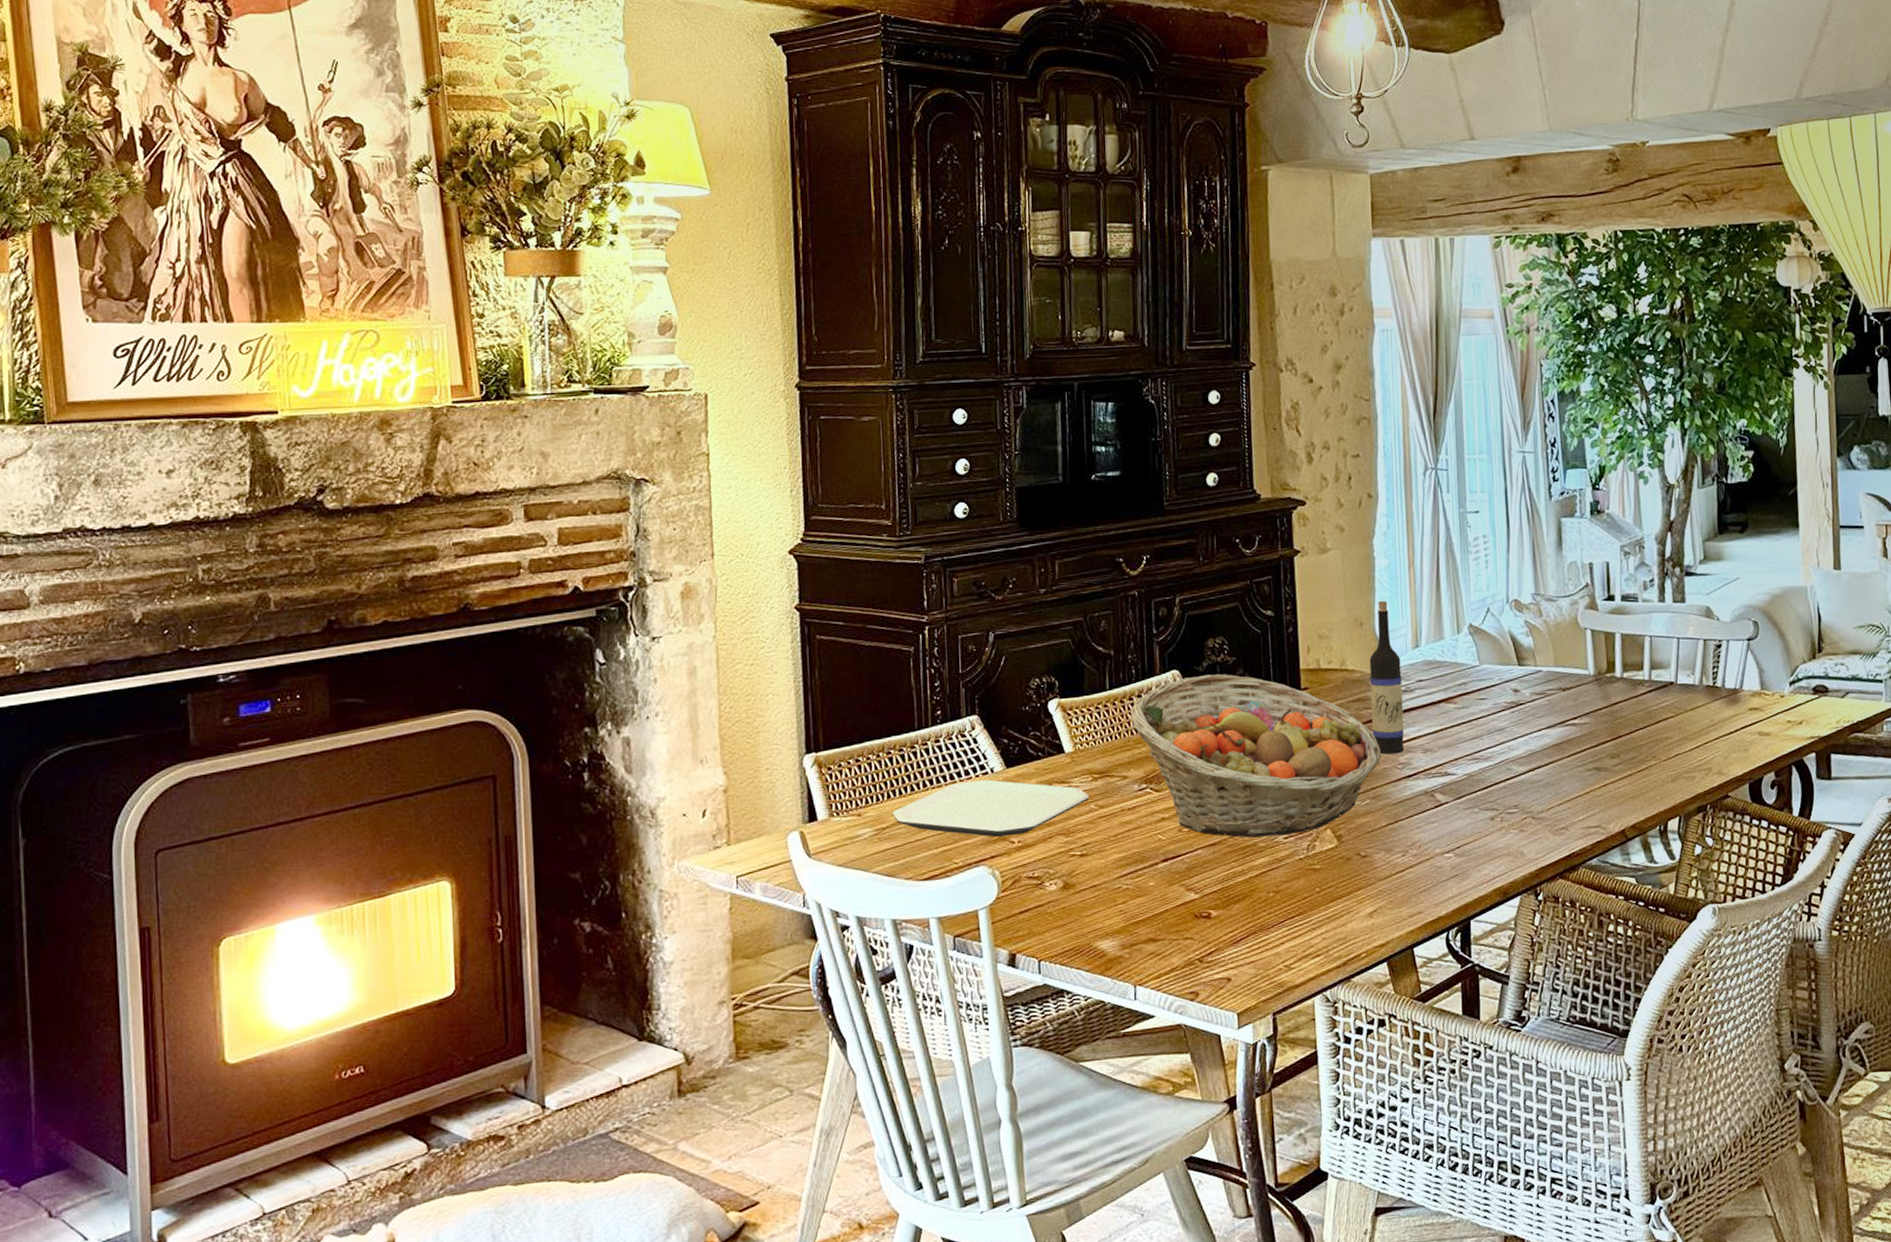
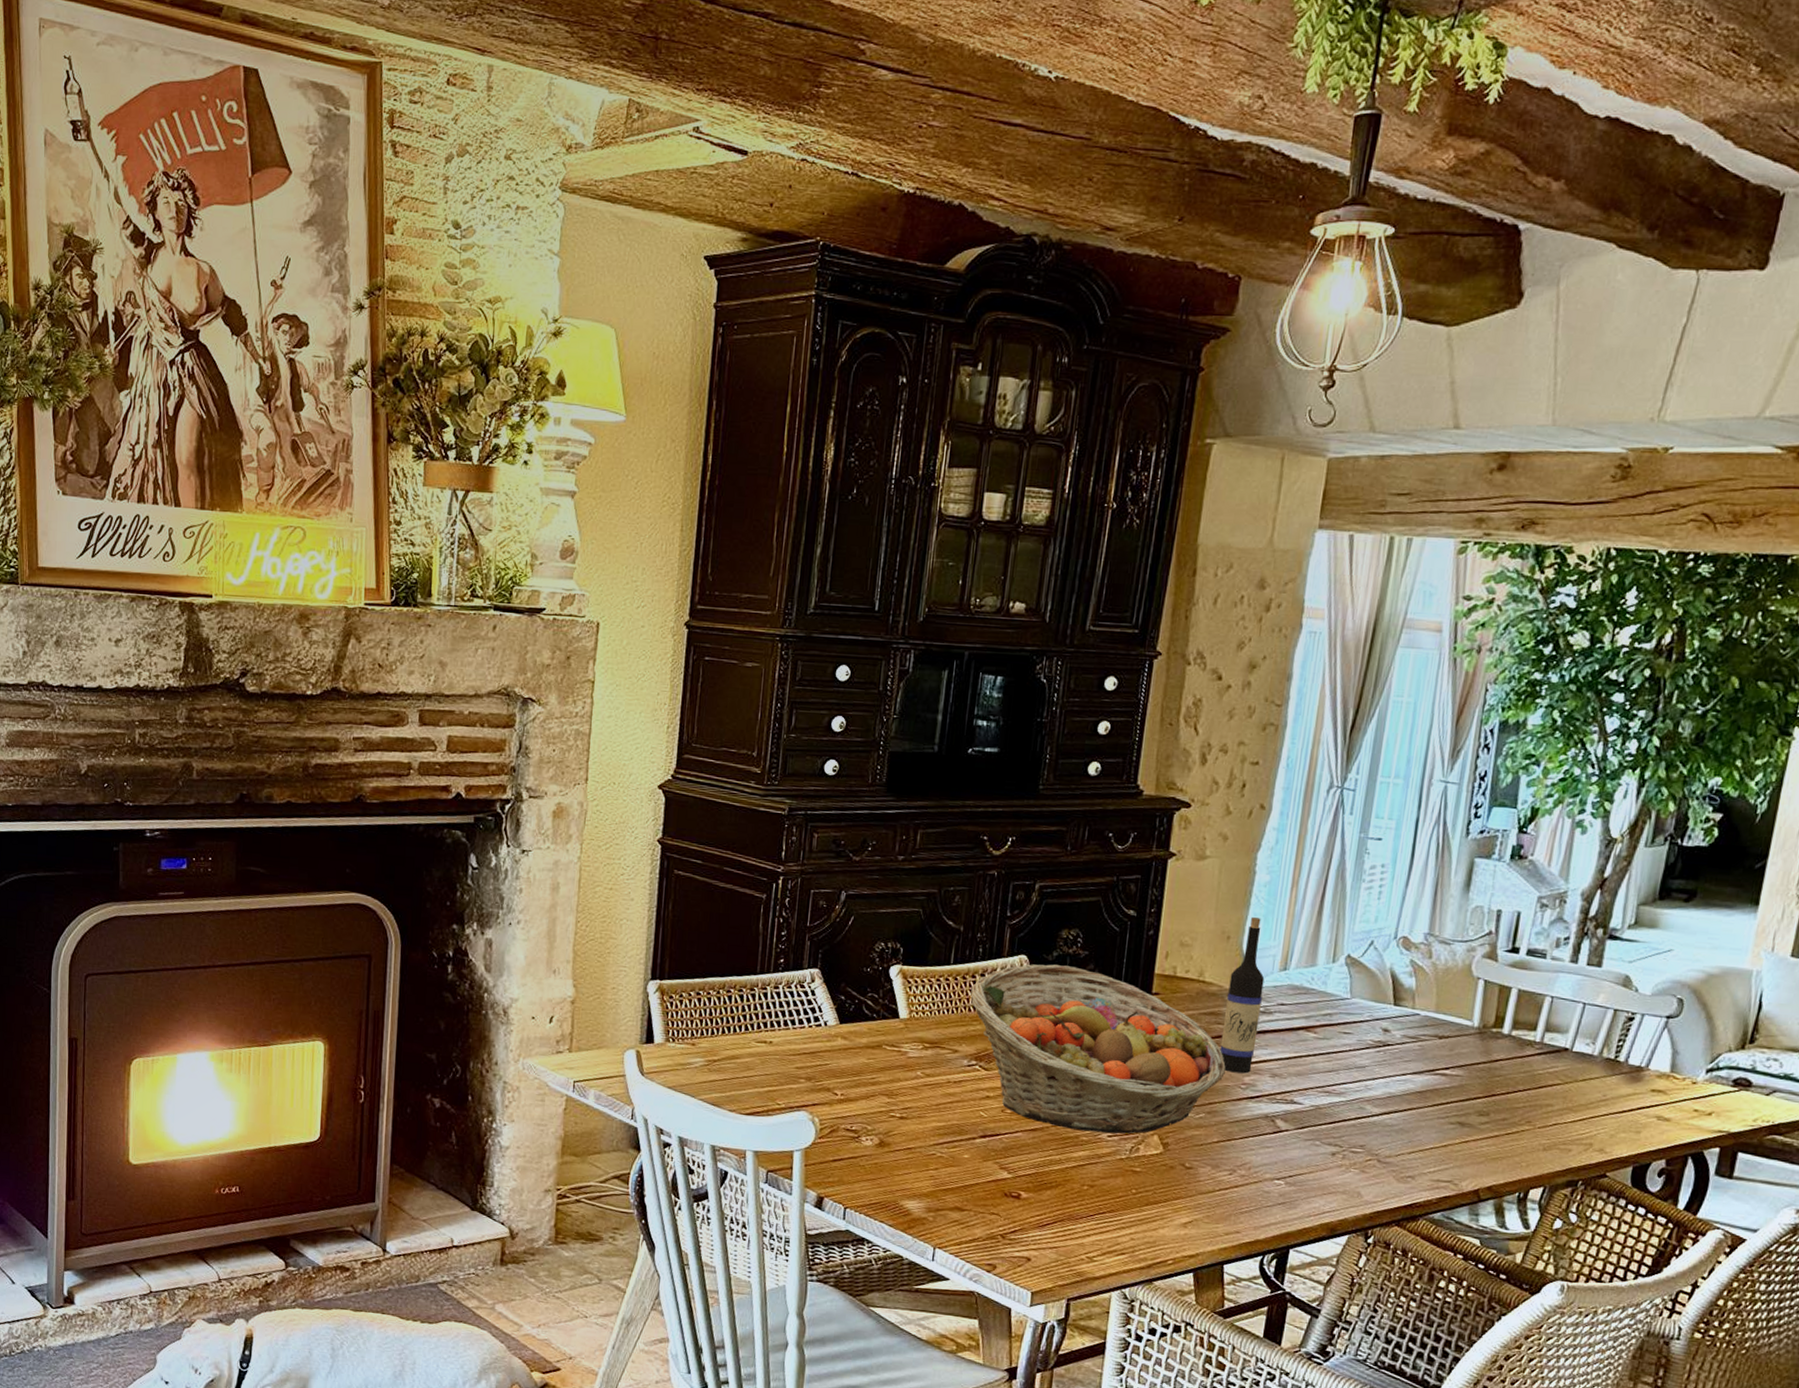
plate: present [891,779,1090,837] -> none [723,1030,918,1088]

